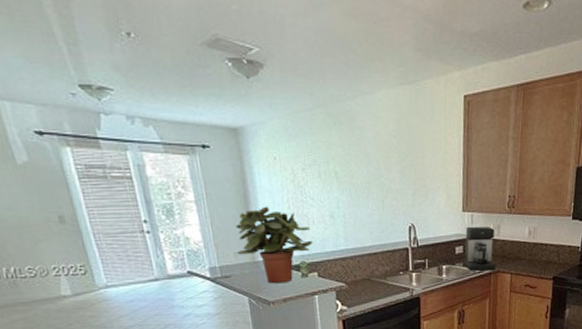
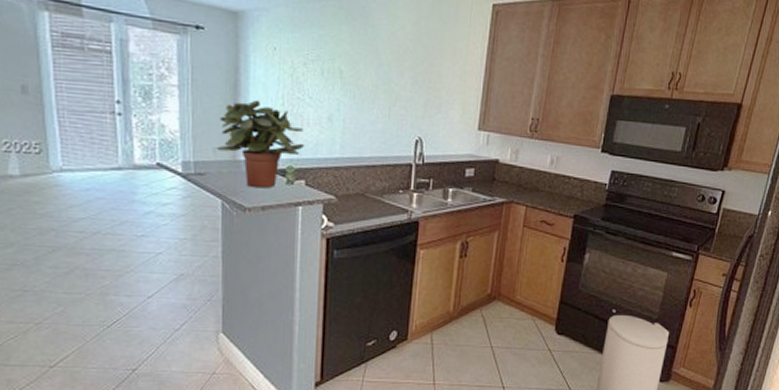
coffee maker: present [465,226,495,271] -> none [475,147,513,199]

